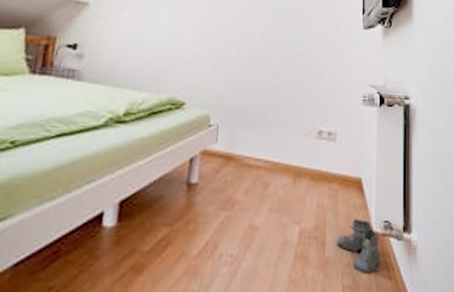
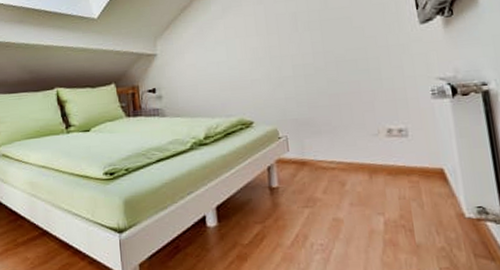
boots: present [336,218,382,273] -> none [426,206,482,256]

